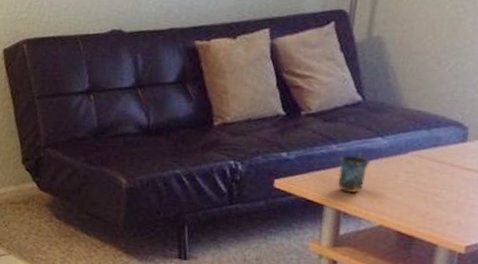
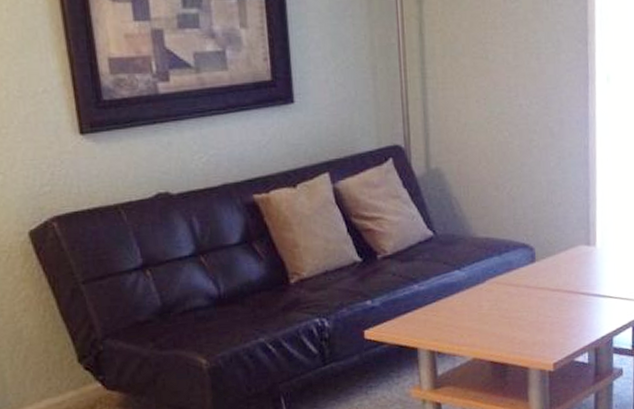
mug: present [337,153,371,193] -> none [423,289,453,332]

